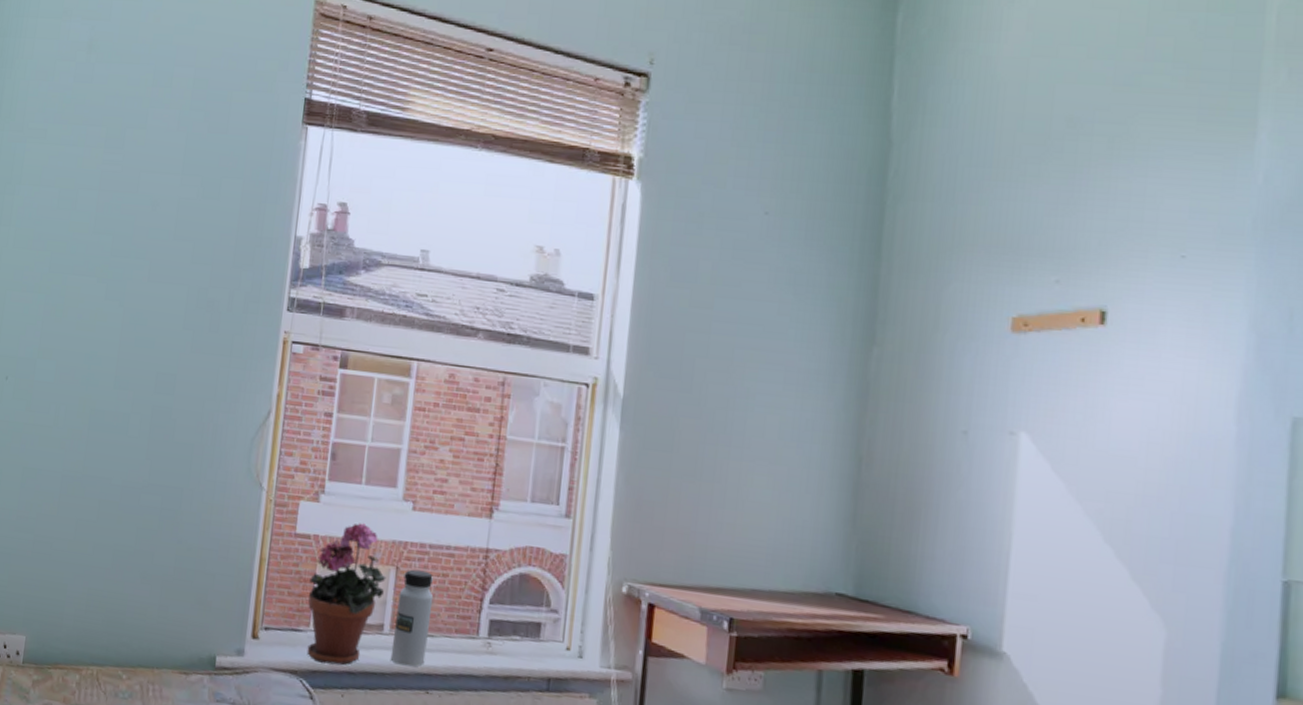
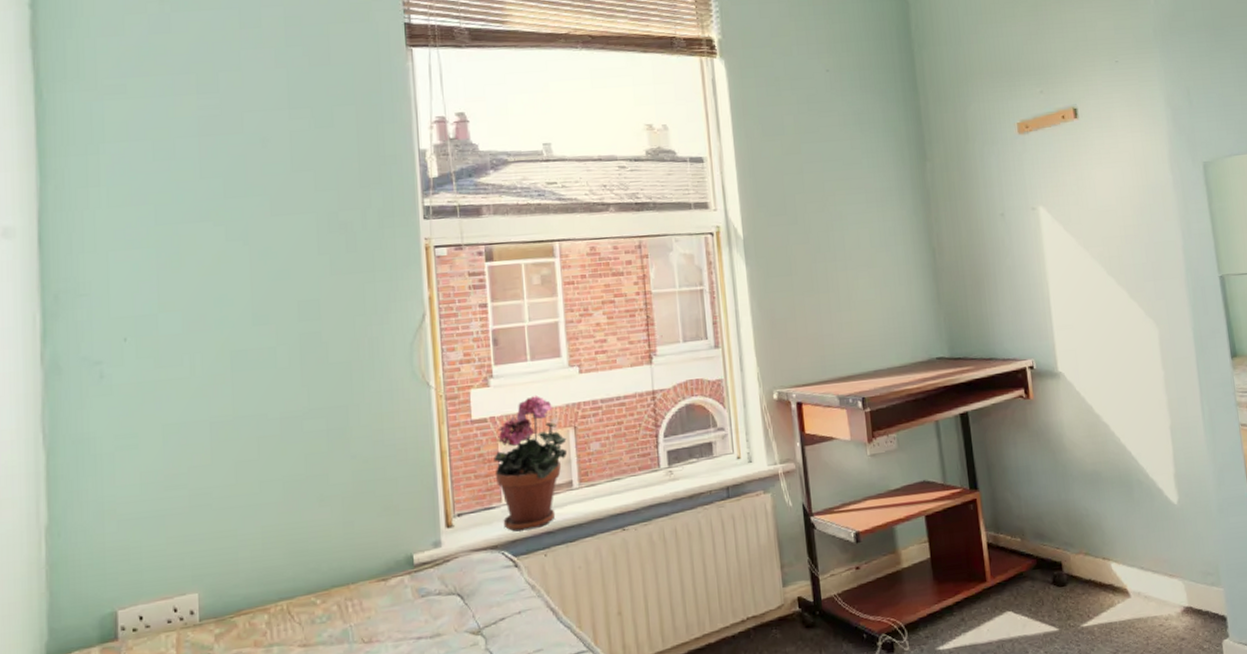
water bottle: present [390,569,434,667] -> none [581,423,616,513]

